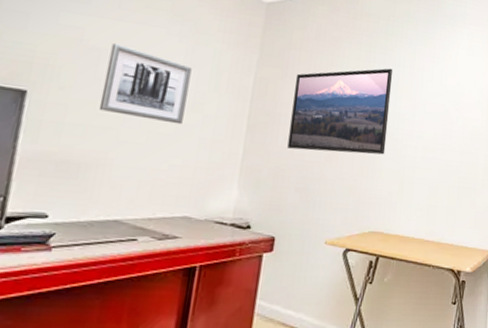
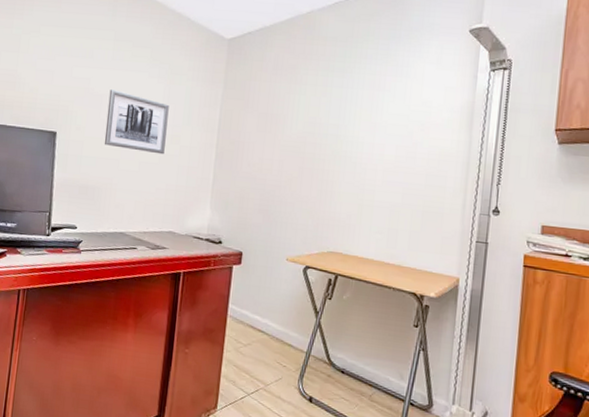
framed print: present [287,68,392,155] -> none [251,91,351,179]

